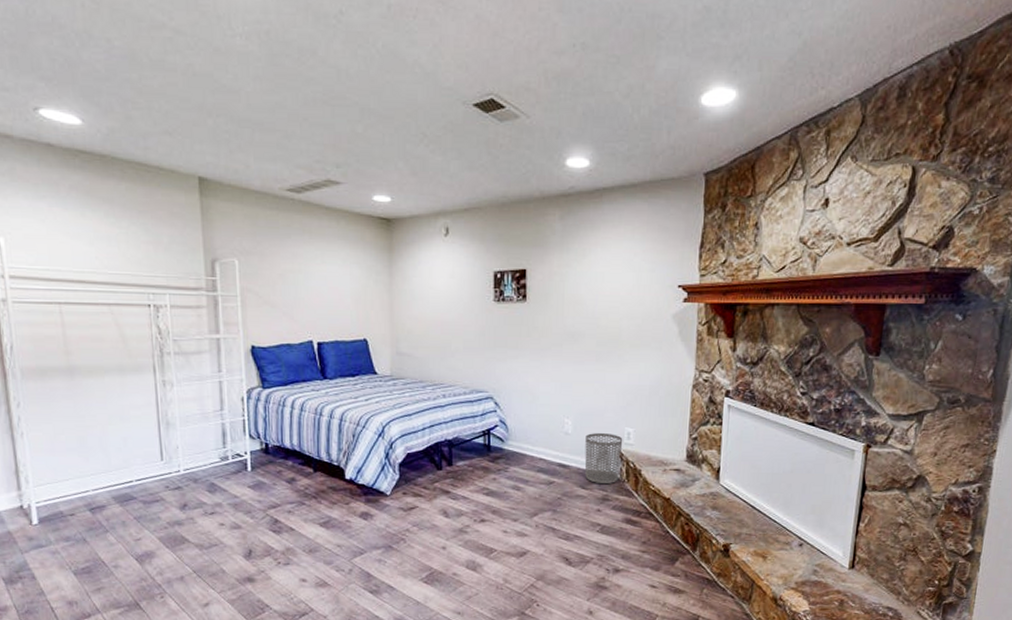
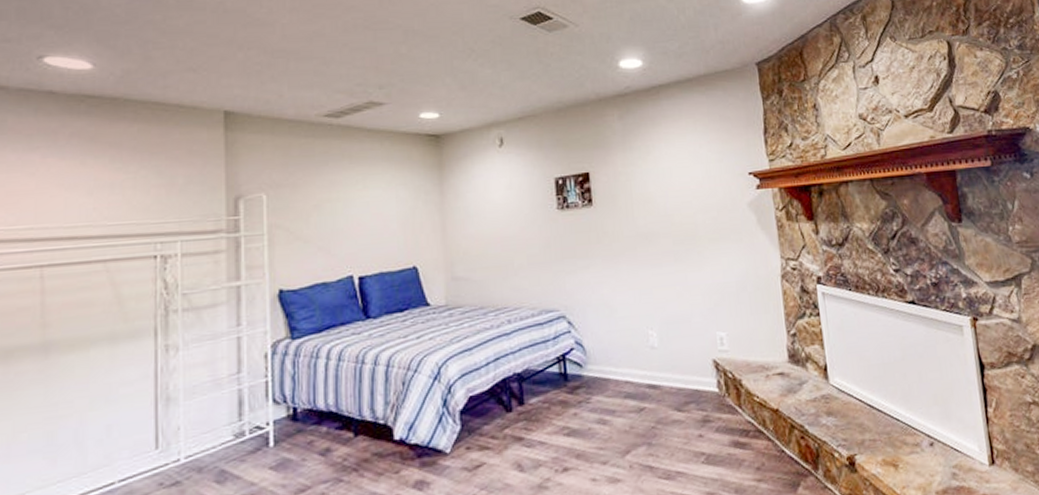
waste bin: present [584,433,623,485] -> none [674,341,719,403]

